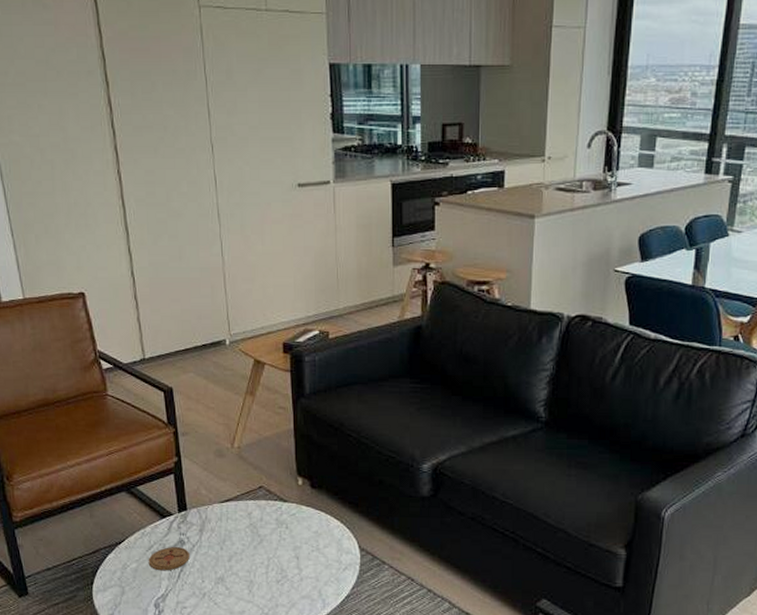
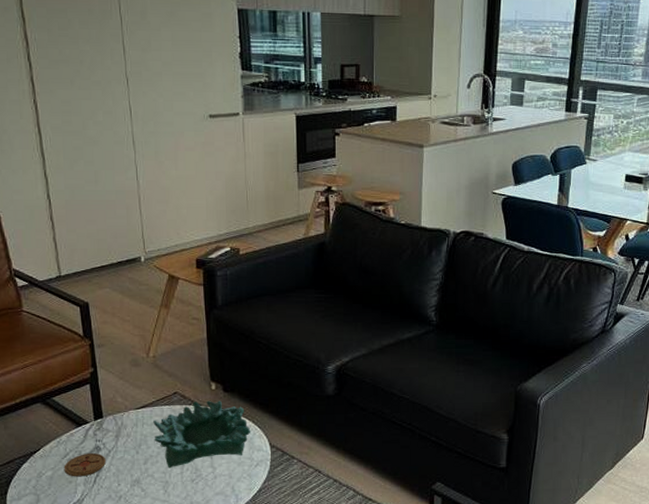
decorative bowl: none [238,497,338,568] -> present [153,401,250,469]

